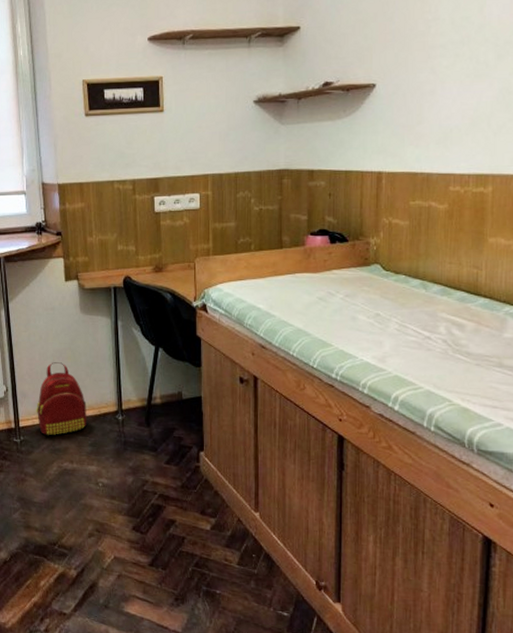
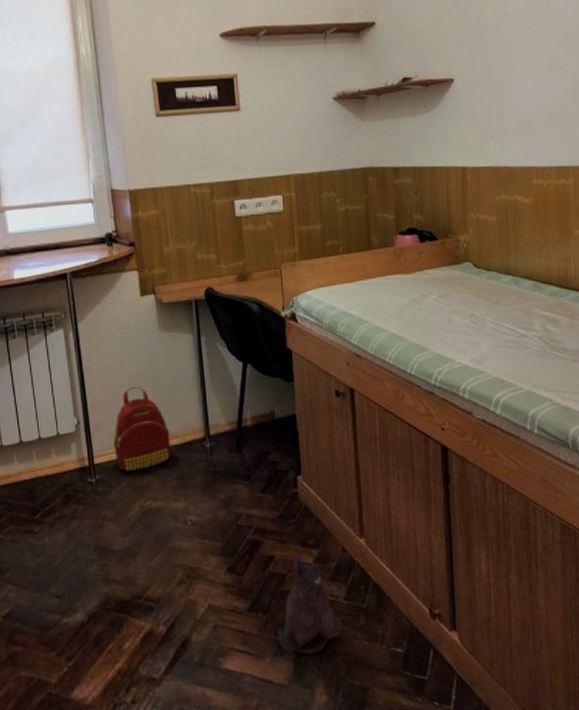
plush toy: none [175,520,234,608] -> present [277,554,342,654]

